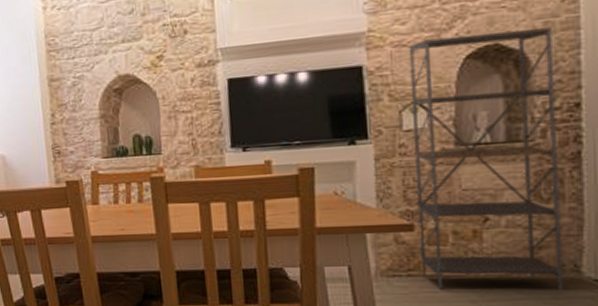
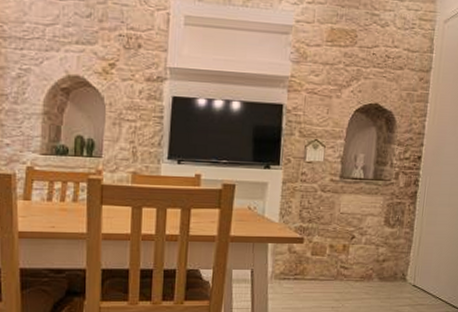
shelving unit: present [408,27,564,292] -> none [304,91,411,293]

